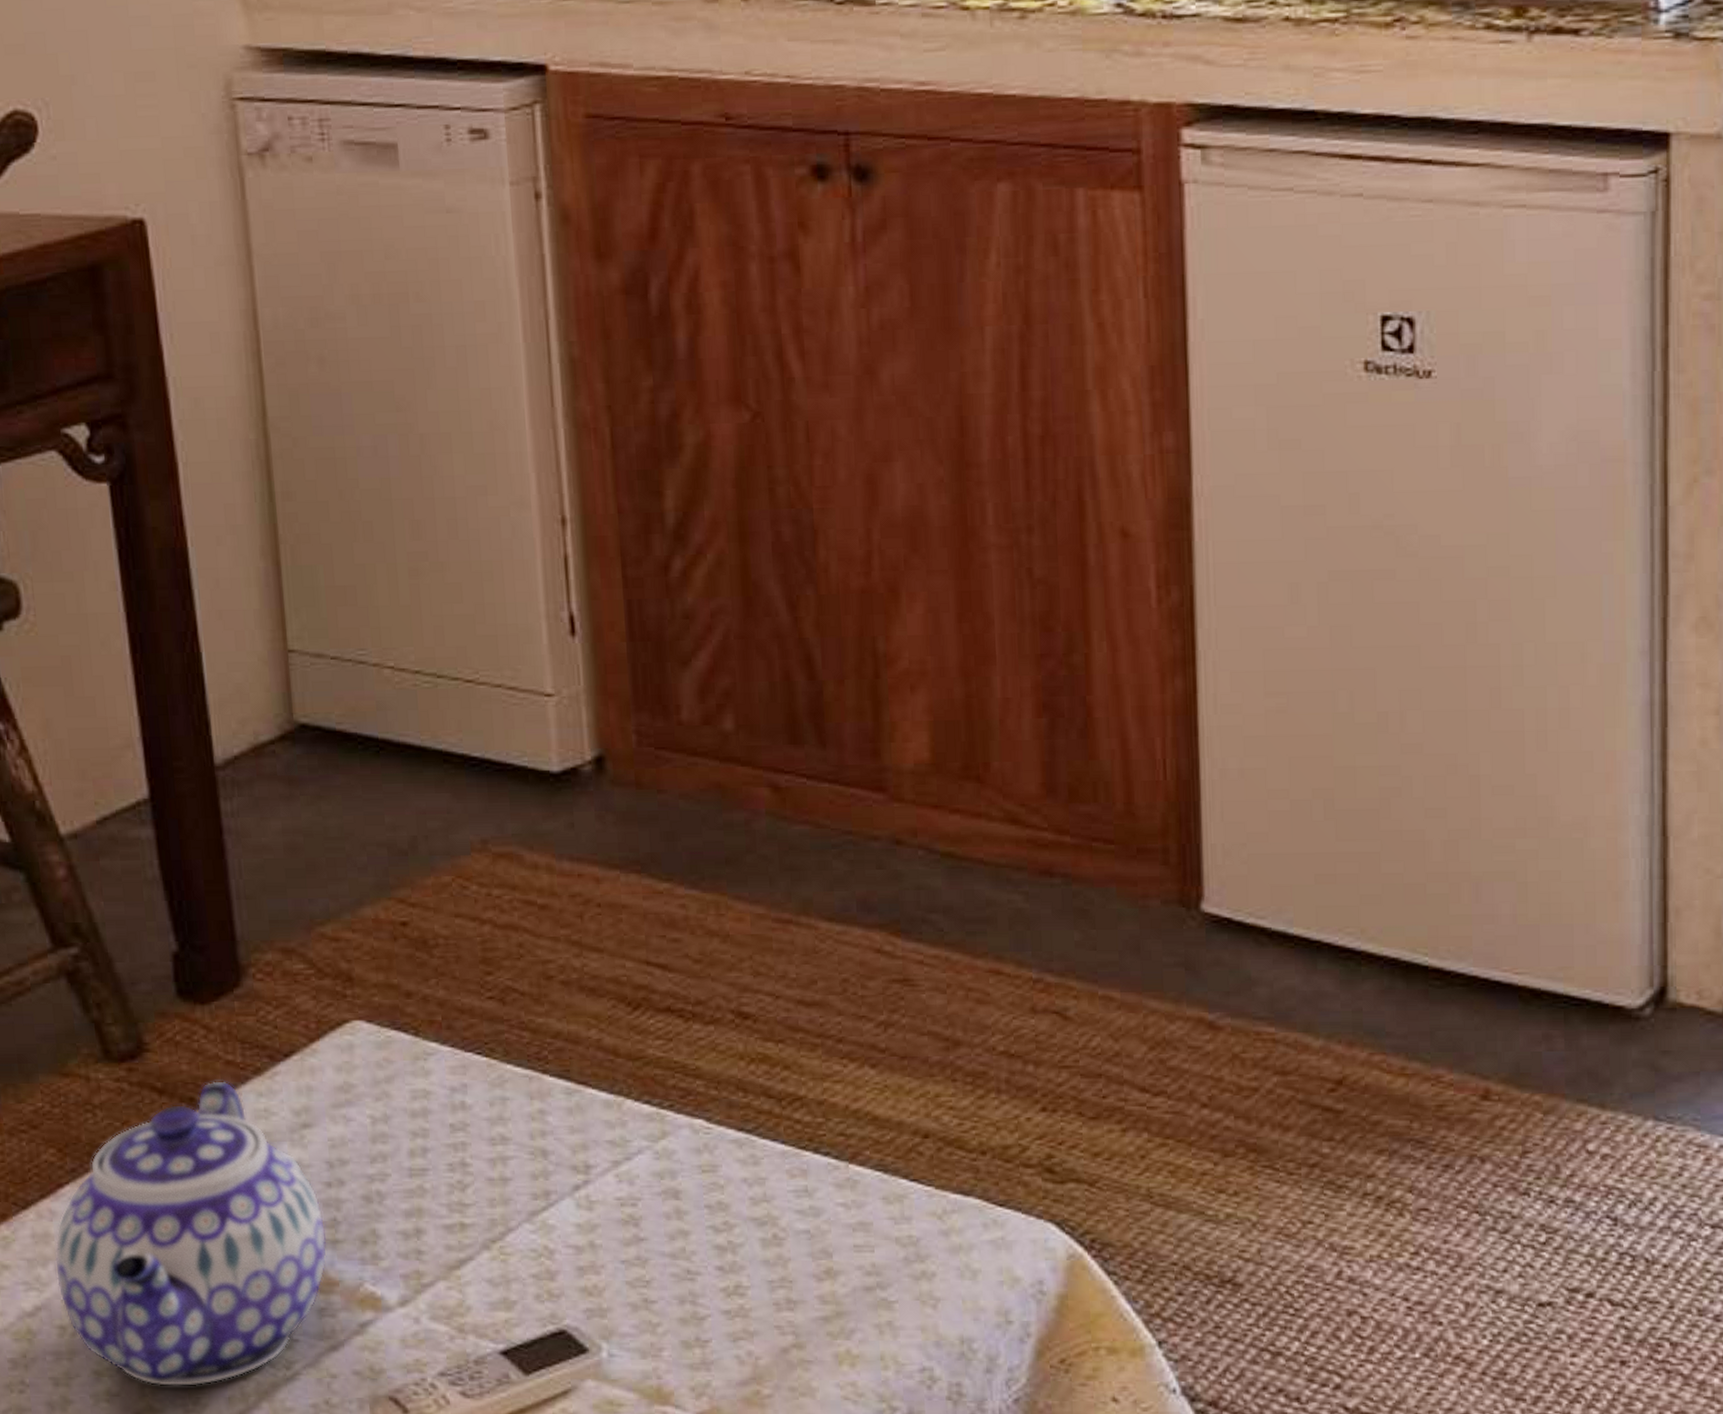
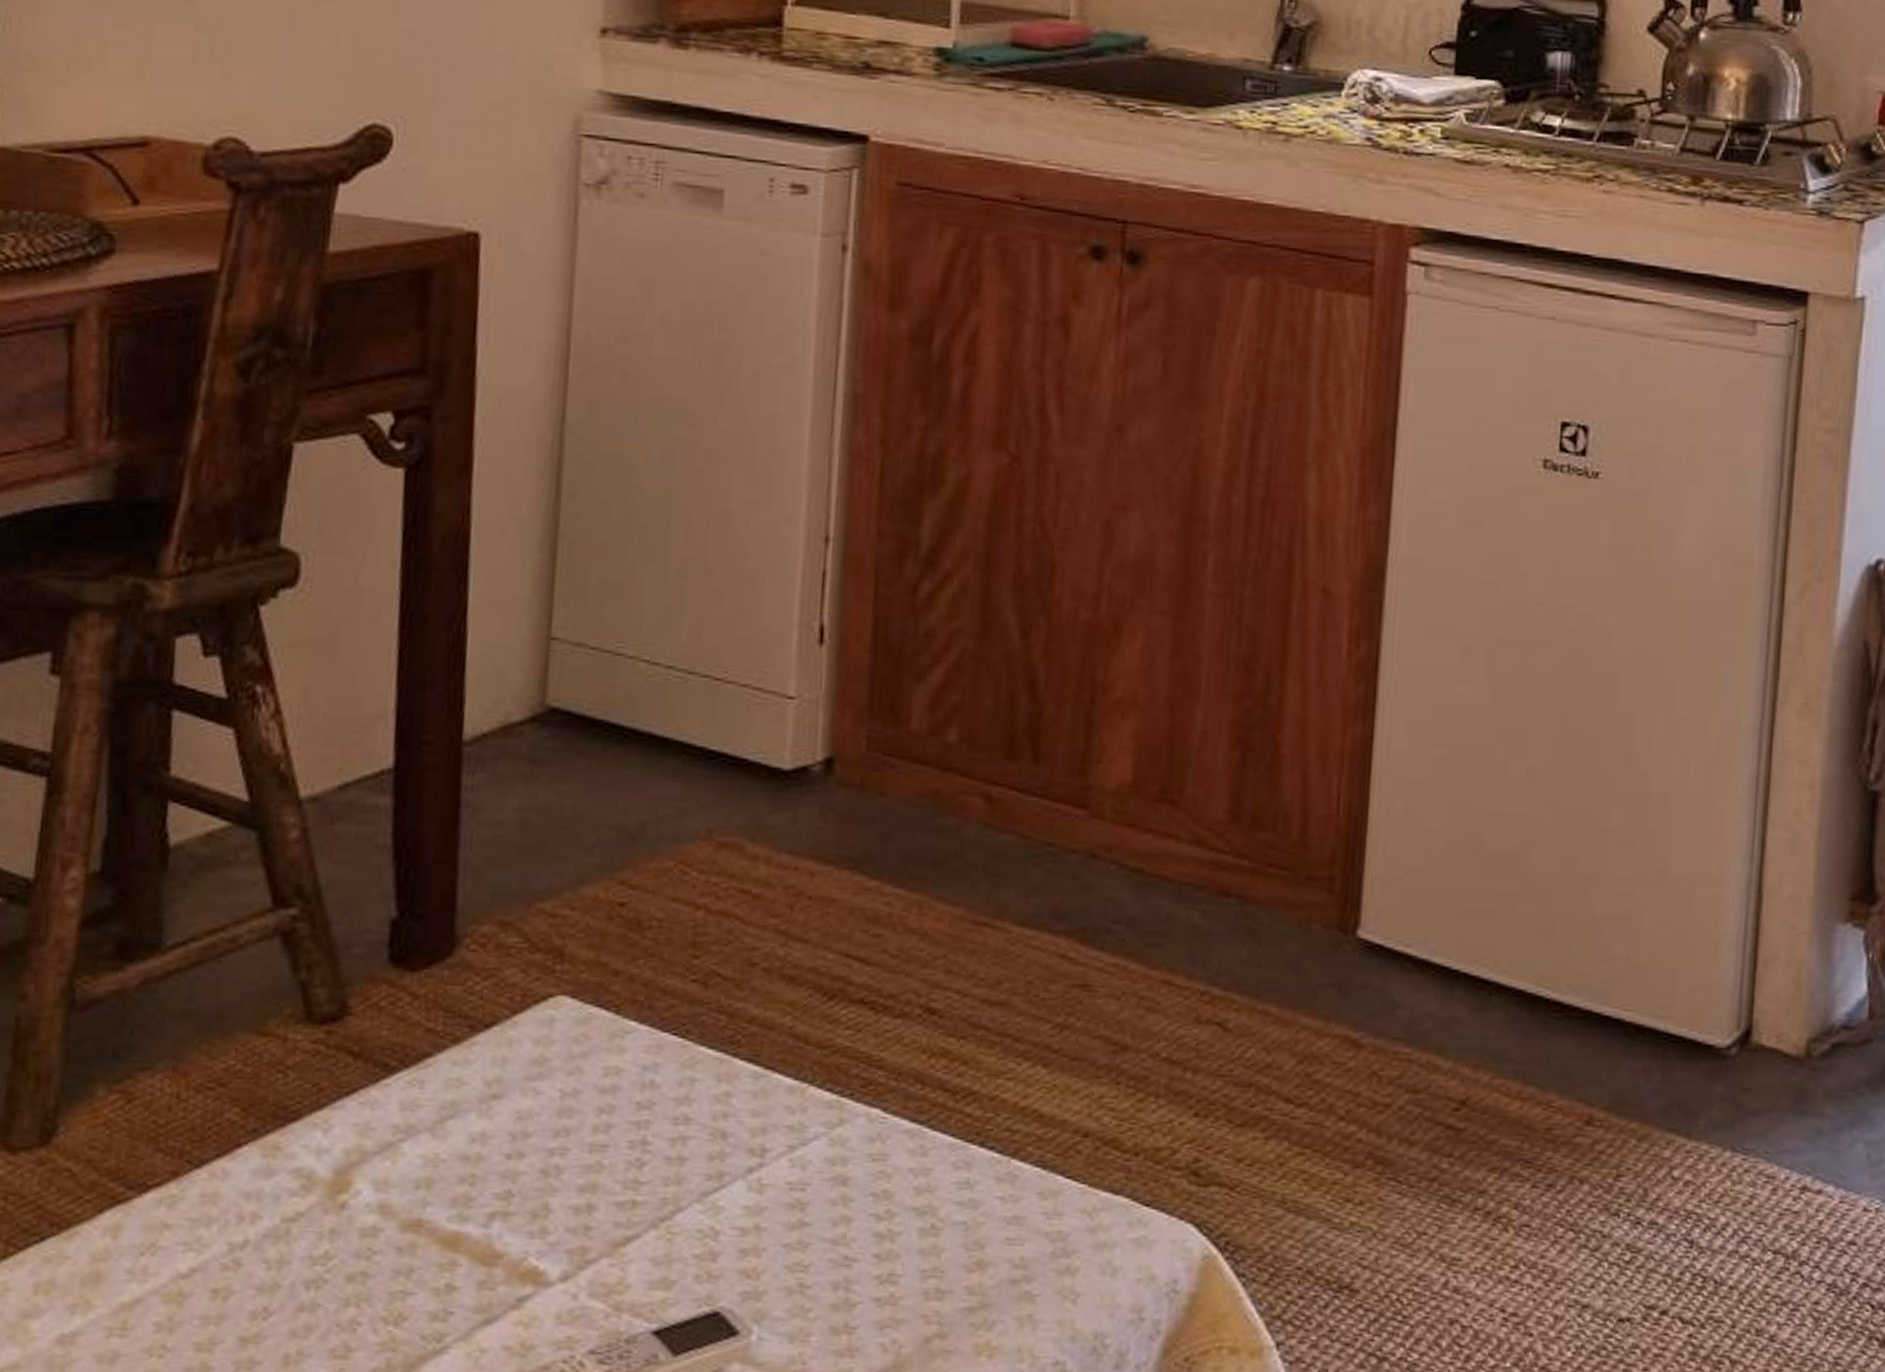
teapot: present [55,1081,328,1387] -> none [218,1048,499,1357]

